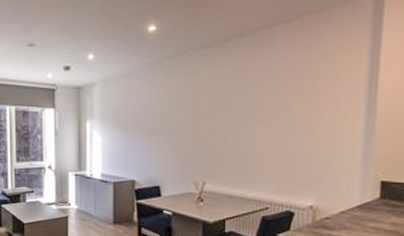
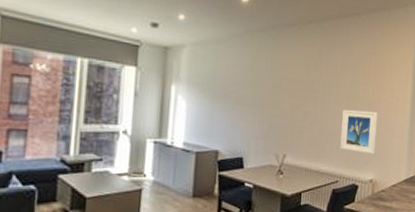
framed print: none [269,130,318,178] -> present [340,109,378,155]

